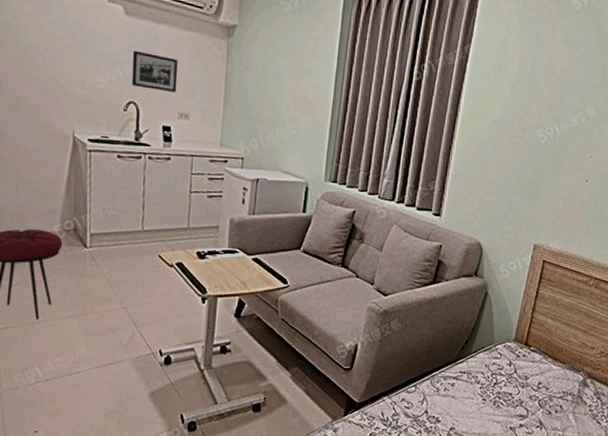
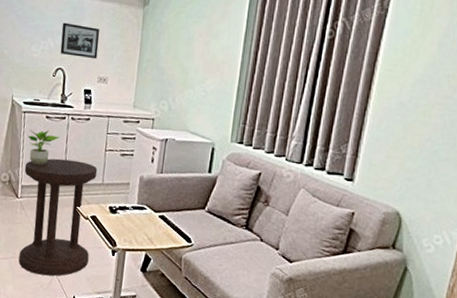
side table: none [91,202,182,331] -> present [18,158,98,276]
potted plant: none [96,170,135,211] -> present [28,129,60,166]

